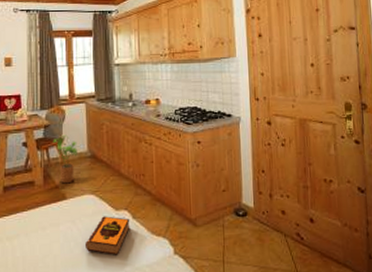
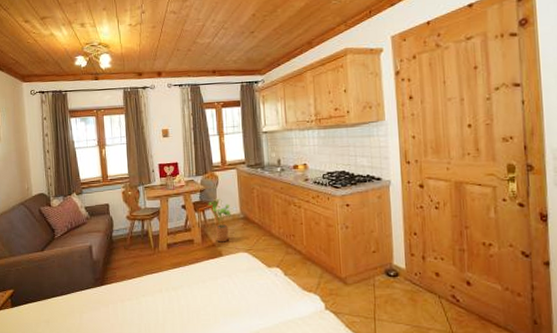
hardback book: present [86,216,130,255] -> none [242,272,283,308]

